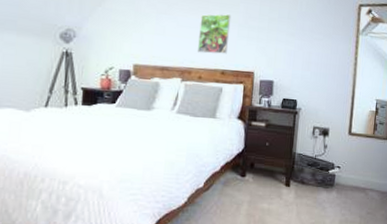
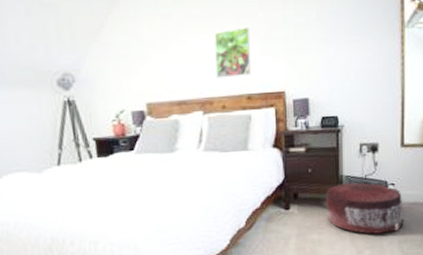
pouf: none [277,160,346,212] -> present [325,182,404,235]

